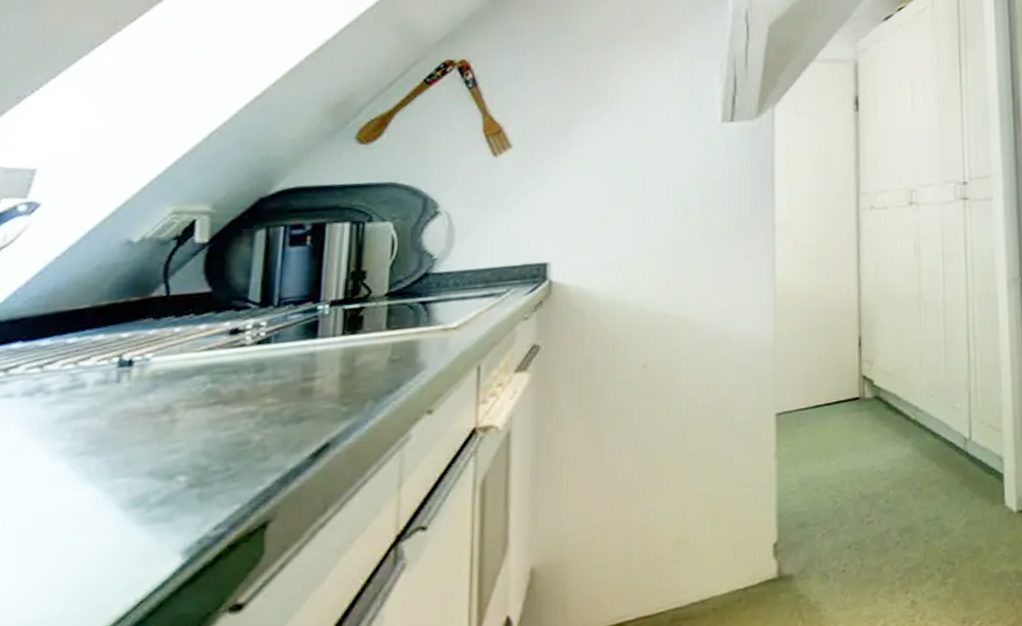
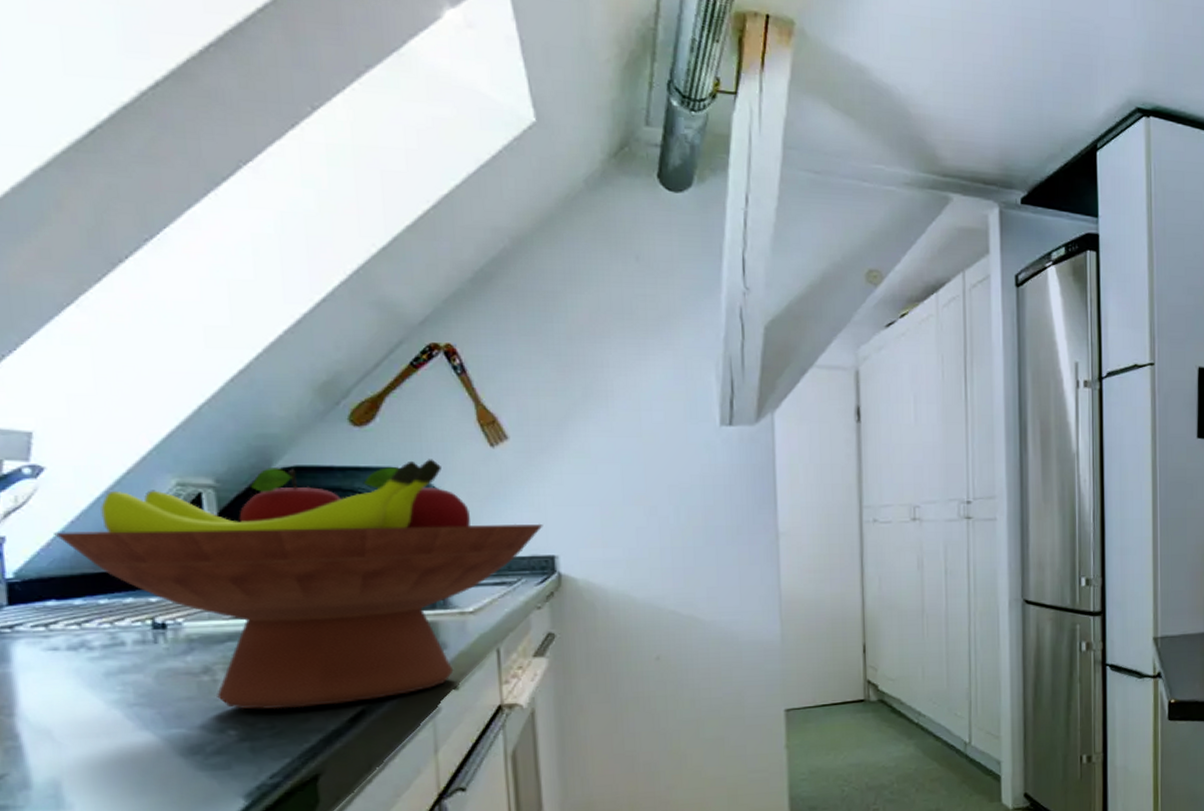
fruit bowl: none [36,172,538,451] -> present [54,459,543,710]

